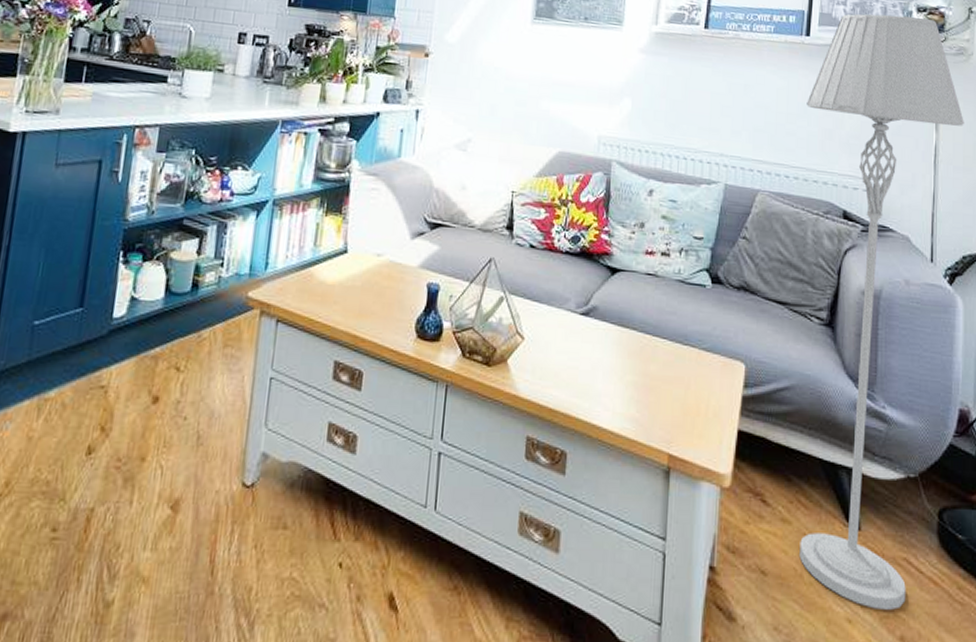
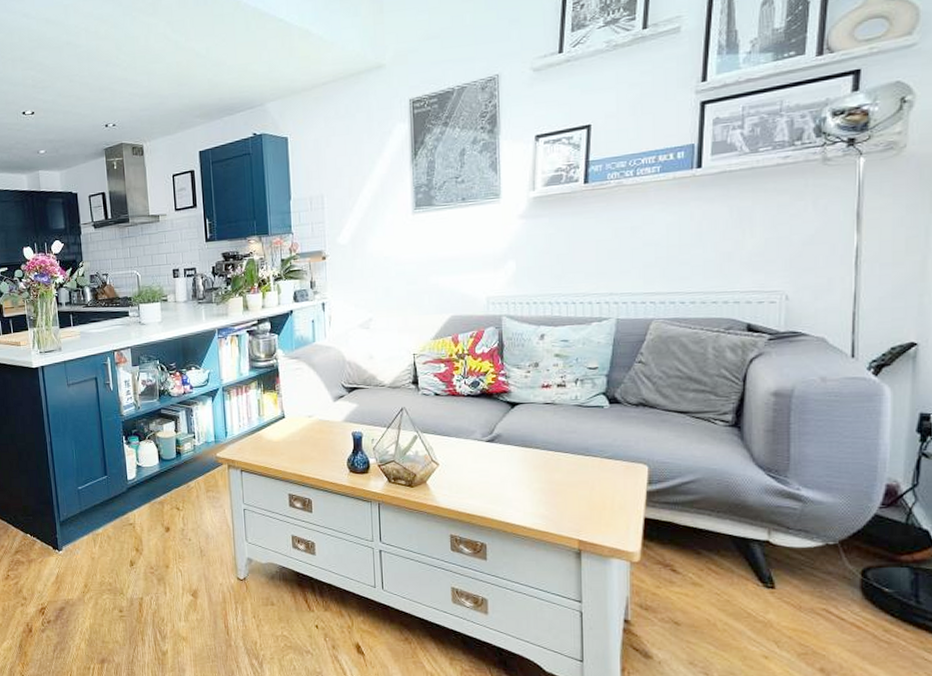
floor lamp: present [799,13,964,610] -> none [701,120,894,648]

